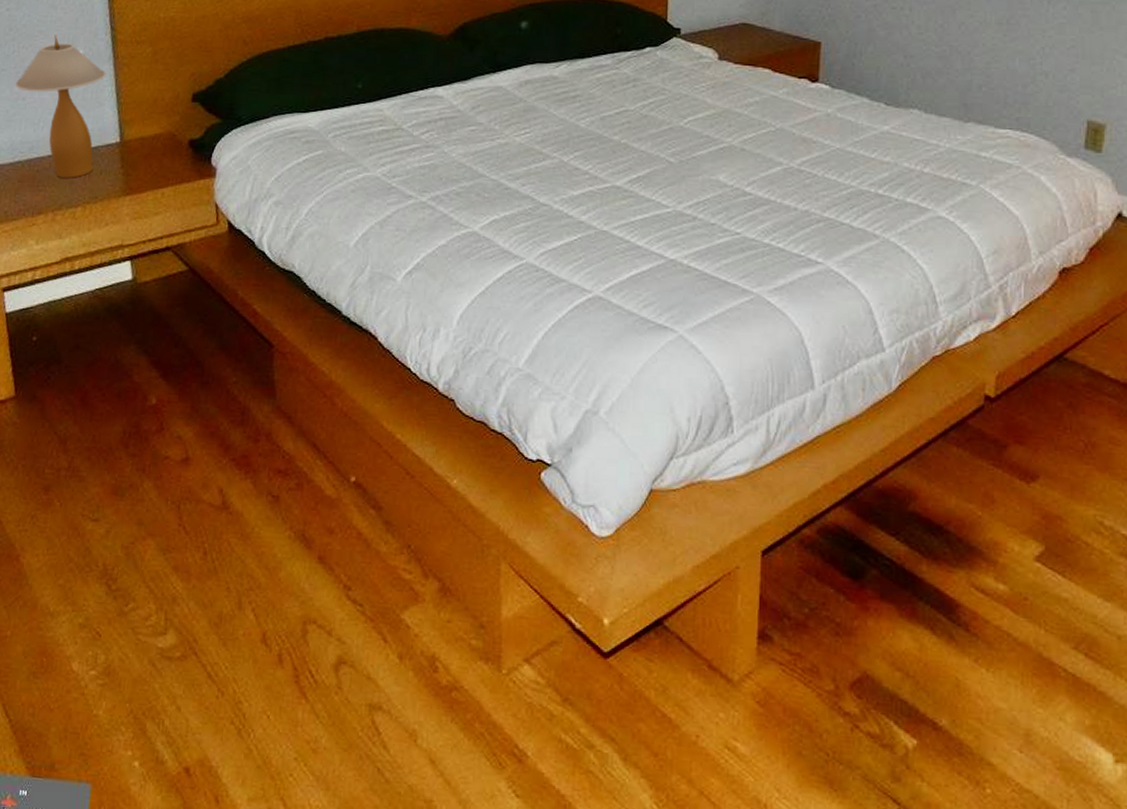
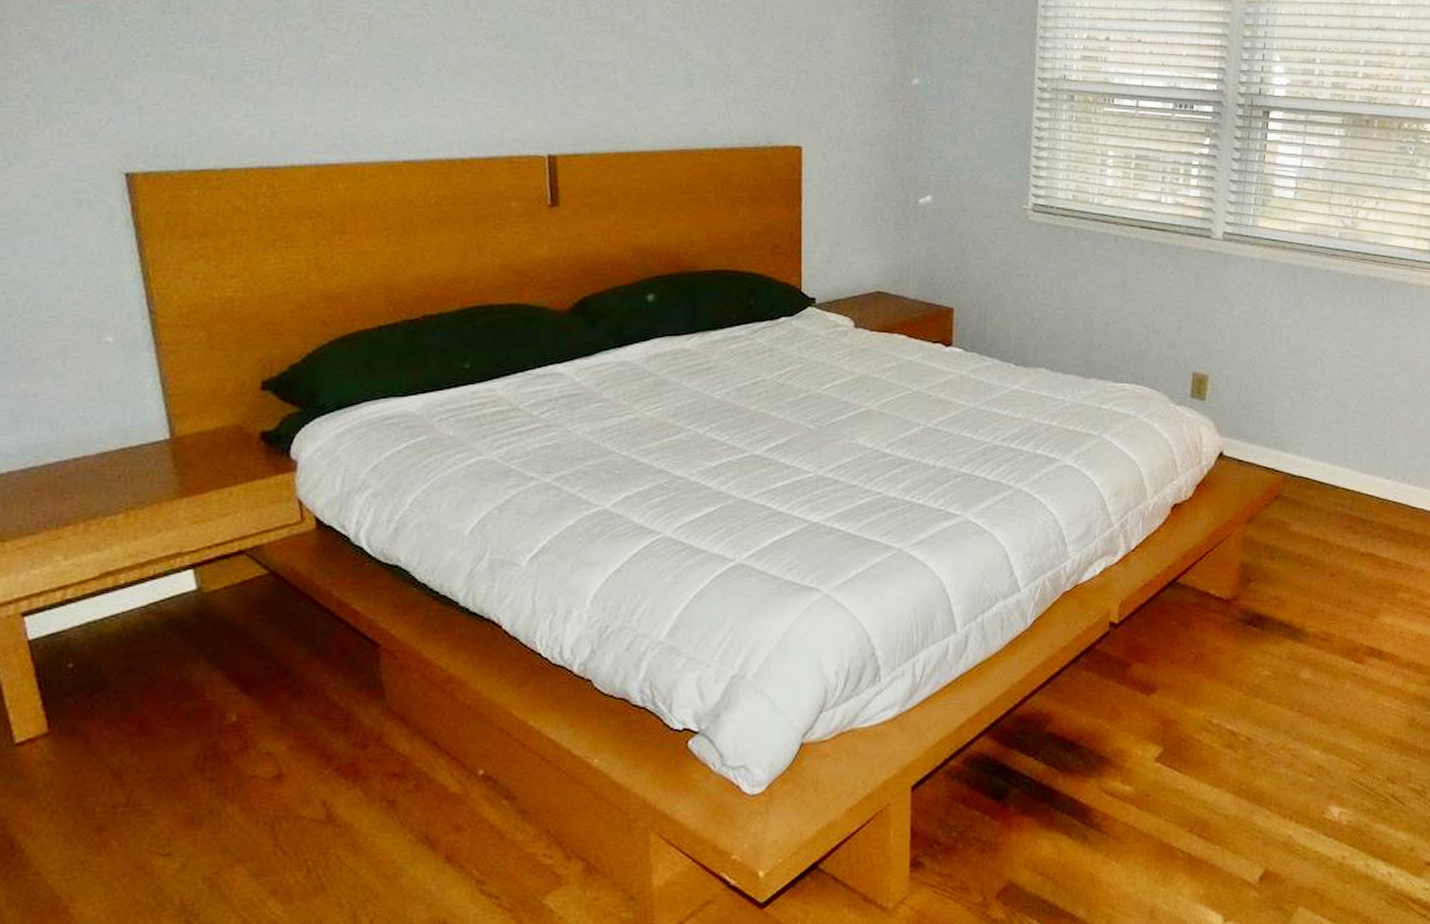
table lamp: present [15,35,107,179] -> none [22,320,147,484]

